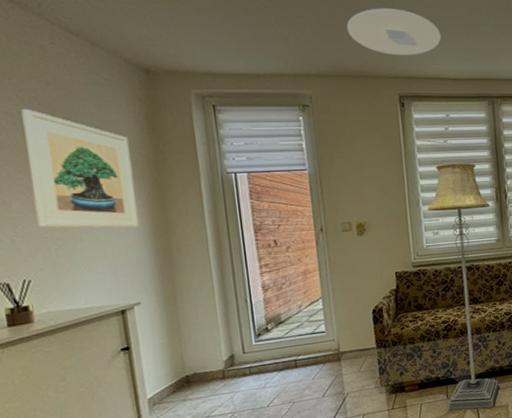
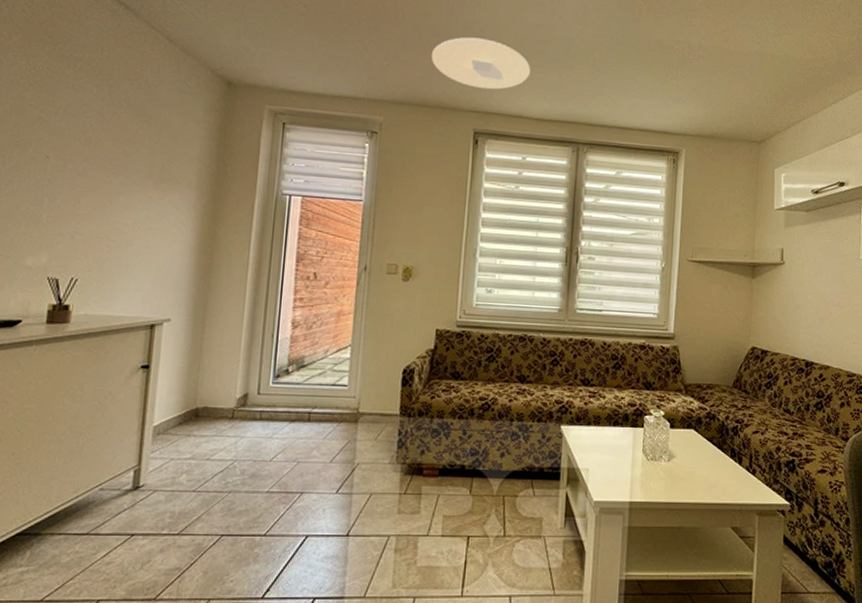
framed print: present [21,109,139,228] -> none [97,110,197,240]
floor lamp: present [427,162,498,410] -> none [470,211,557,518]

